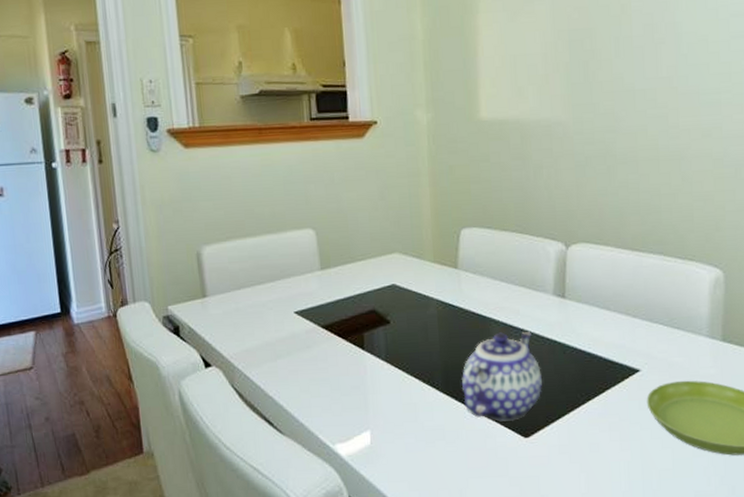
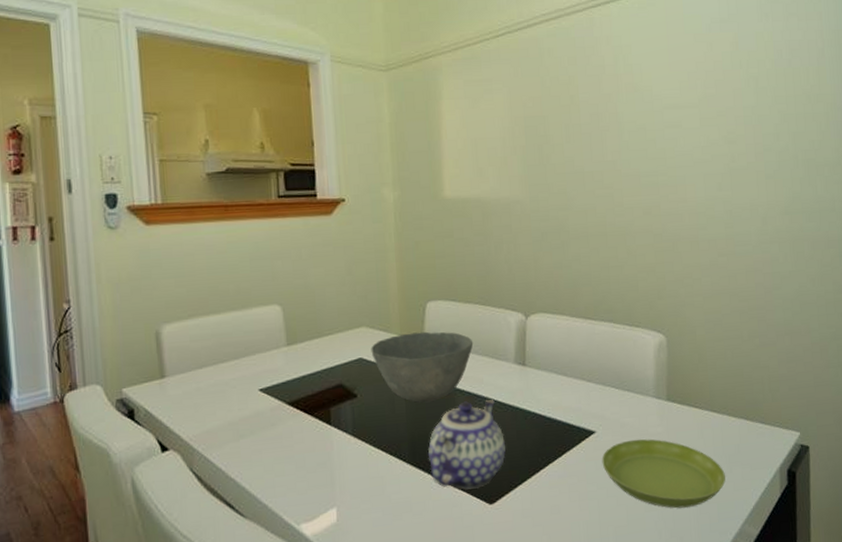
bowl: none [404,259,510,331] -> present [371,331,474,403]

